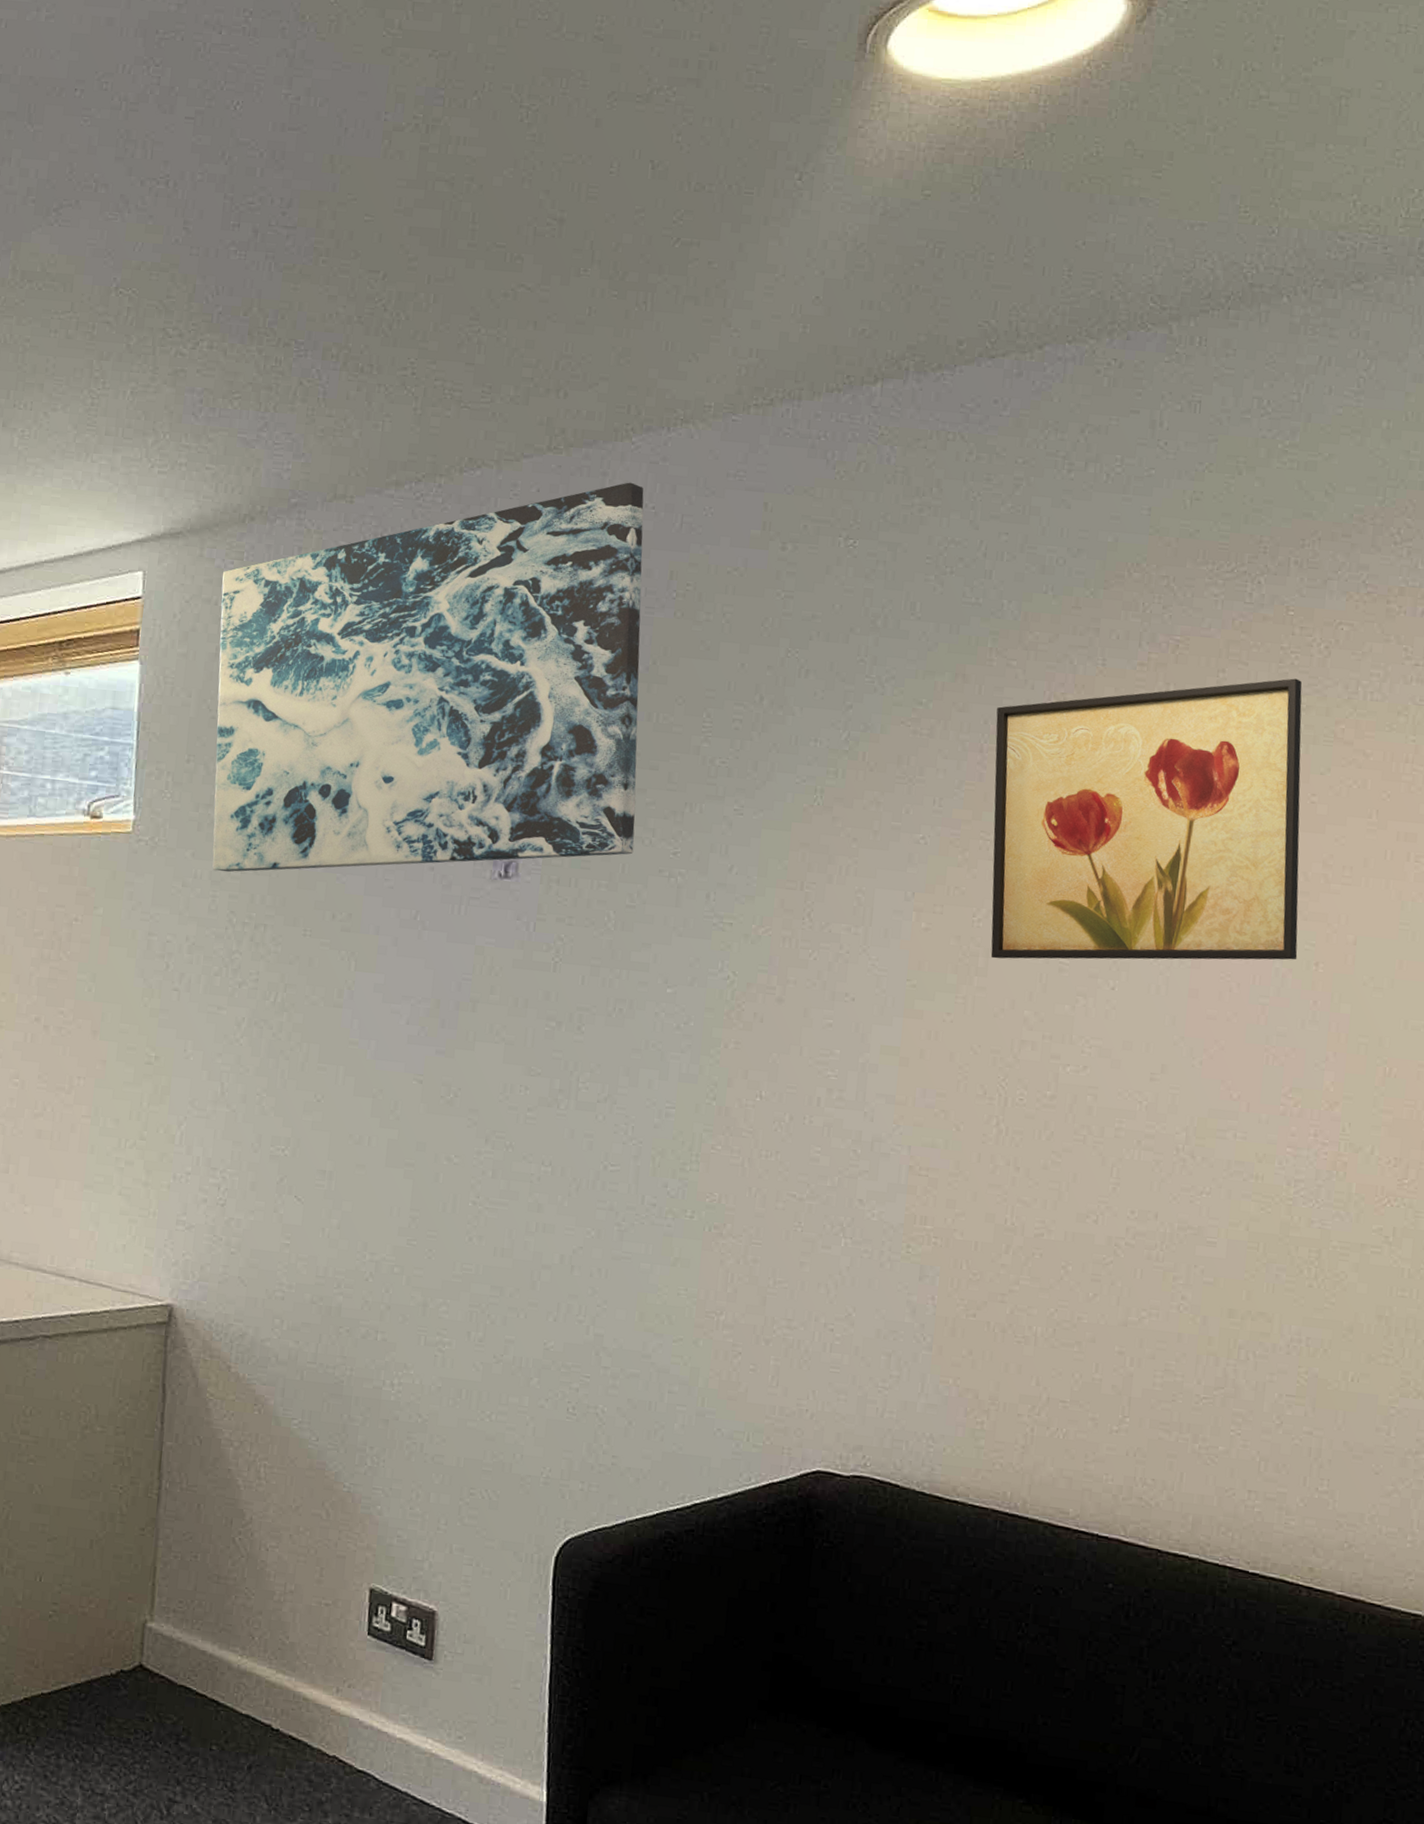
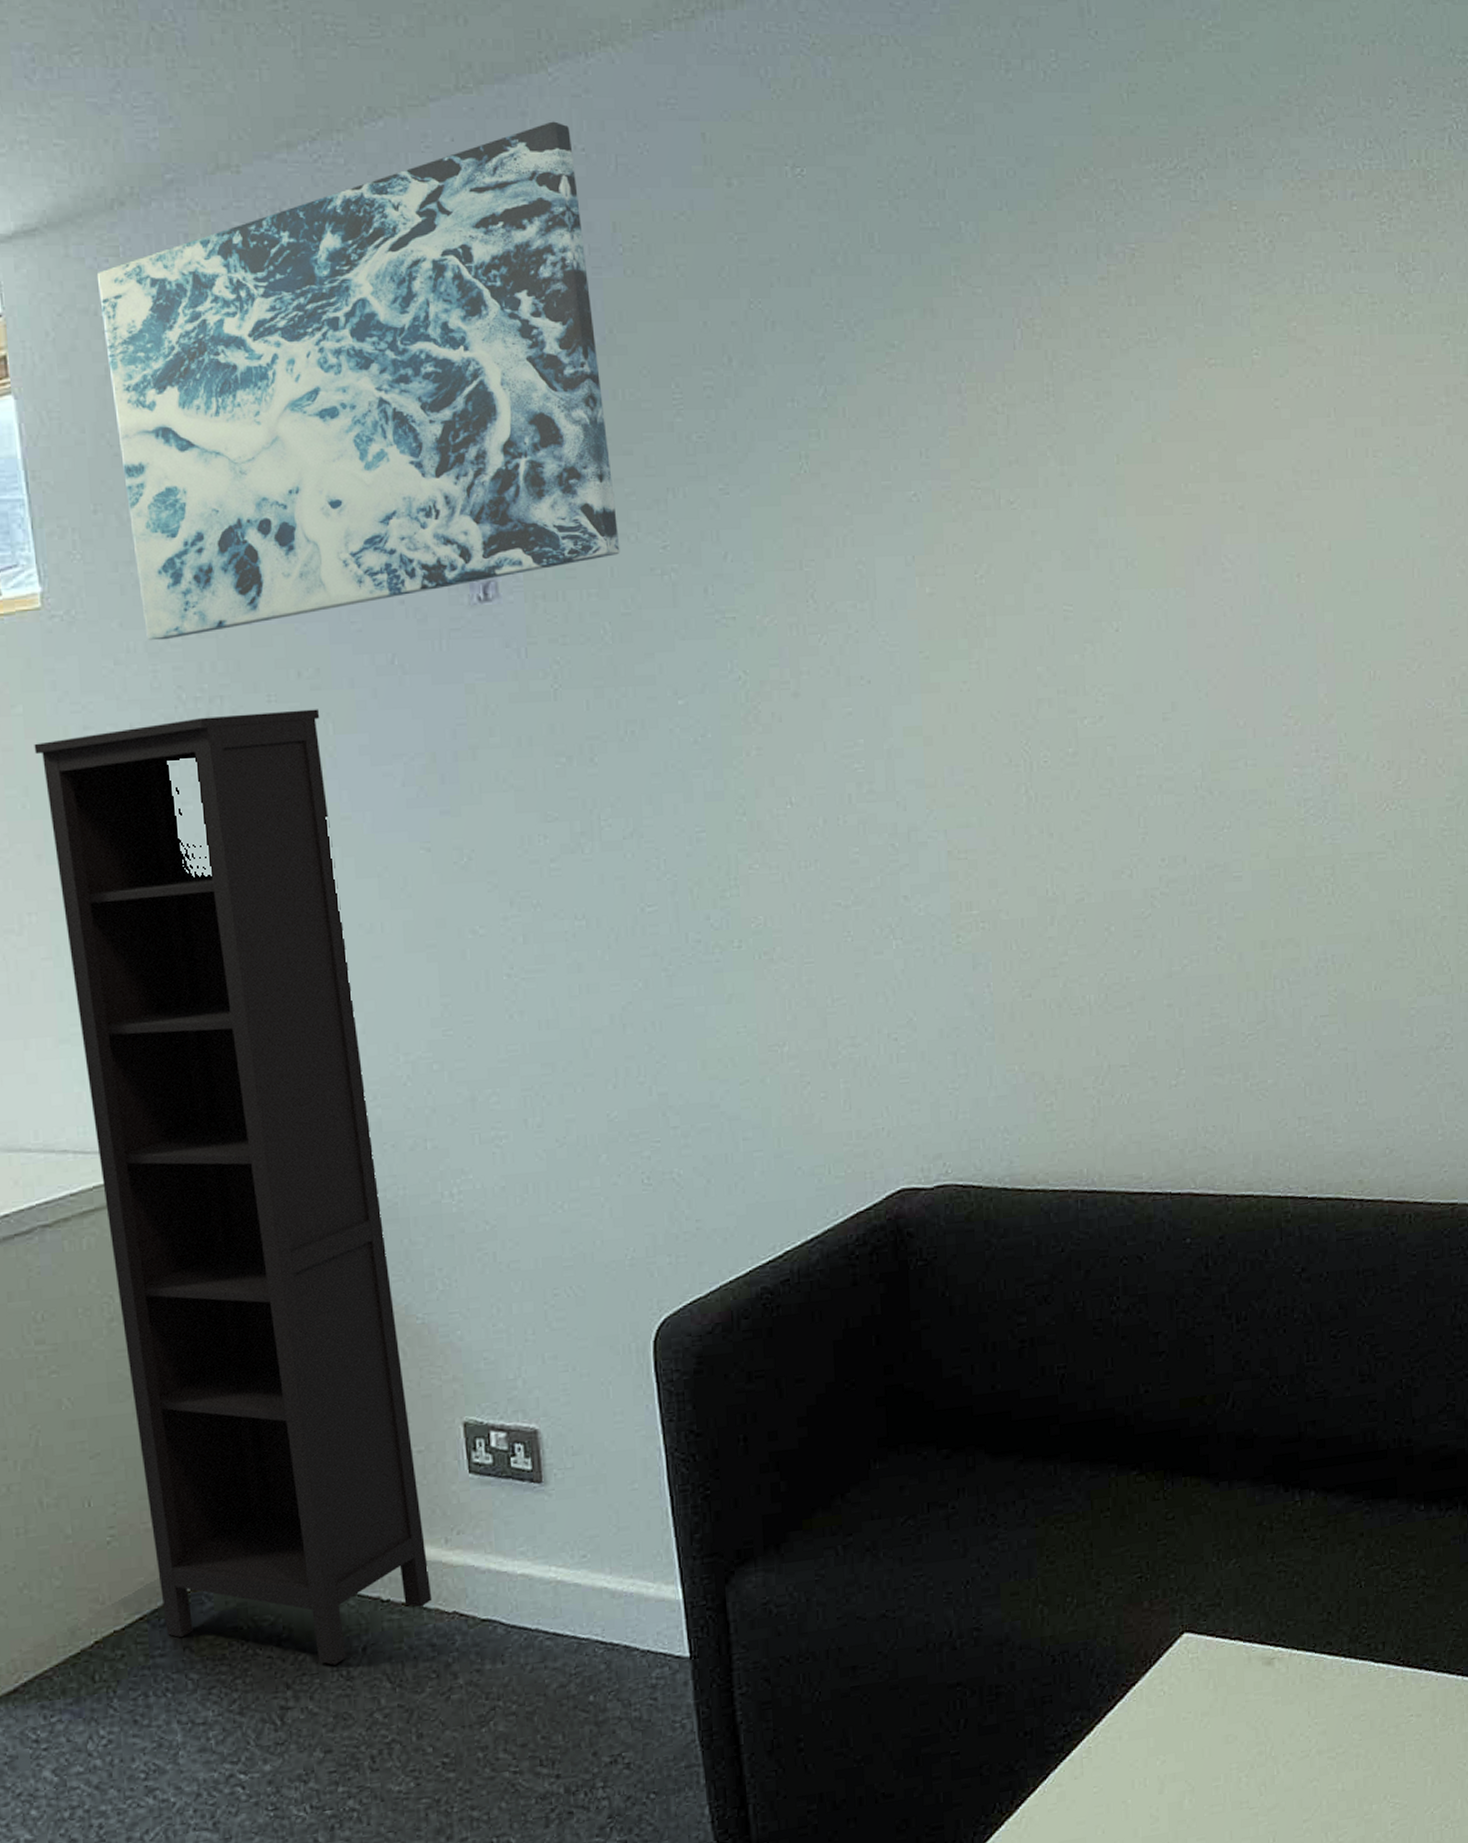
bookcase: none [84,939,346,1775] -> present [34,709,433,1665]
wall art: present [990,678,1302,960] -> none [969,278,1281,616]

